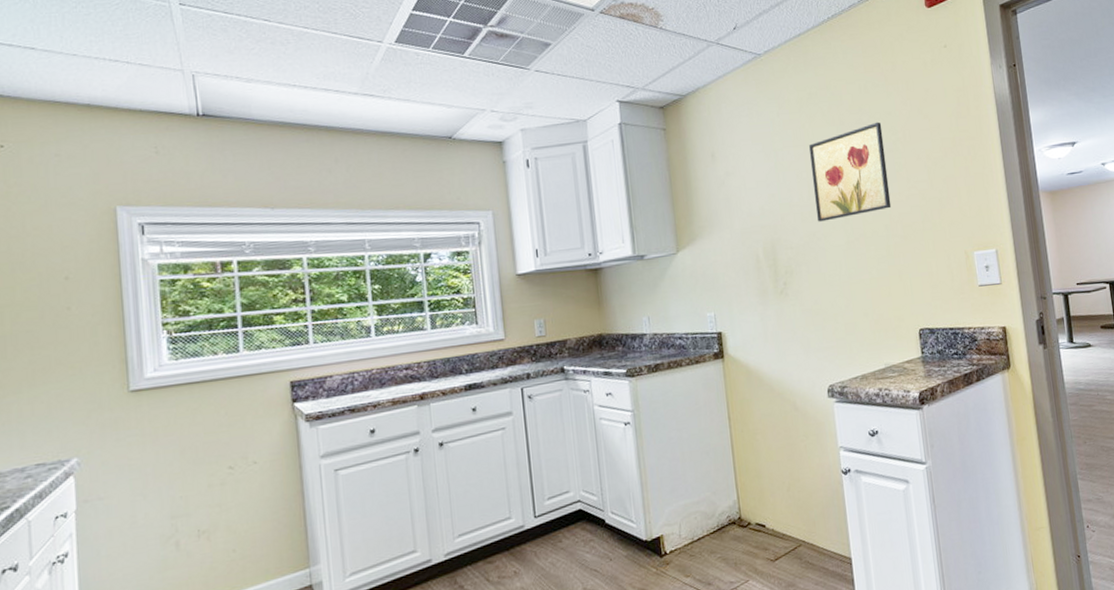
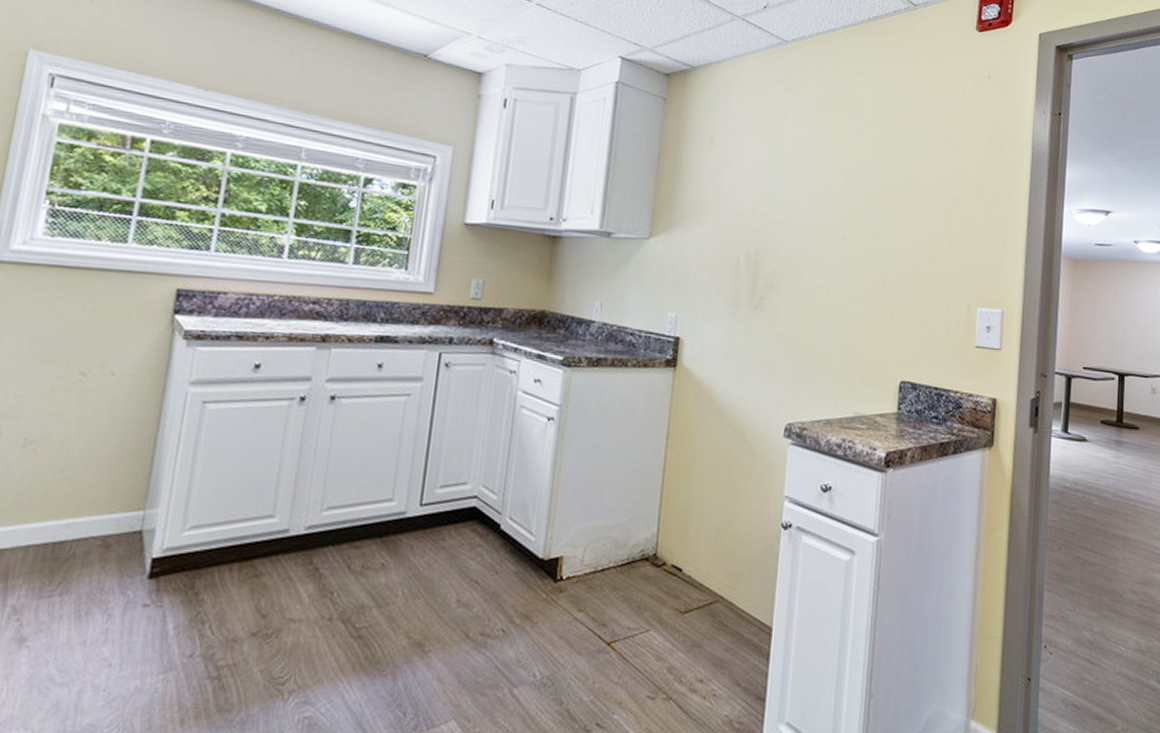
wall art: present [809,121,892,222] -> none [813,142,904,240]

